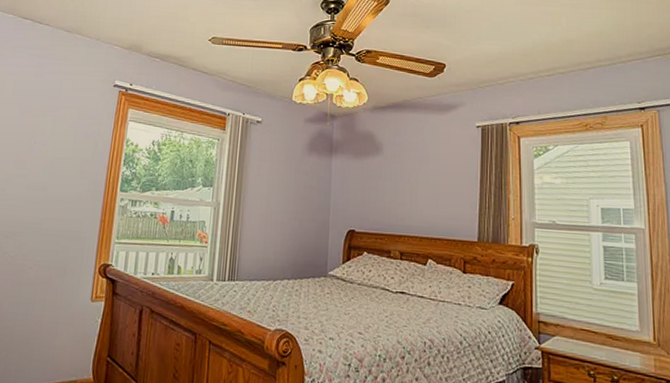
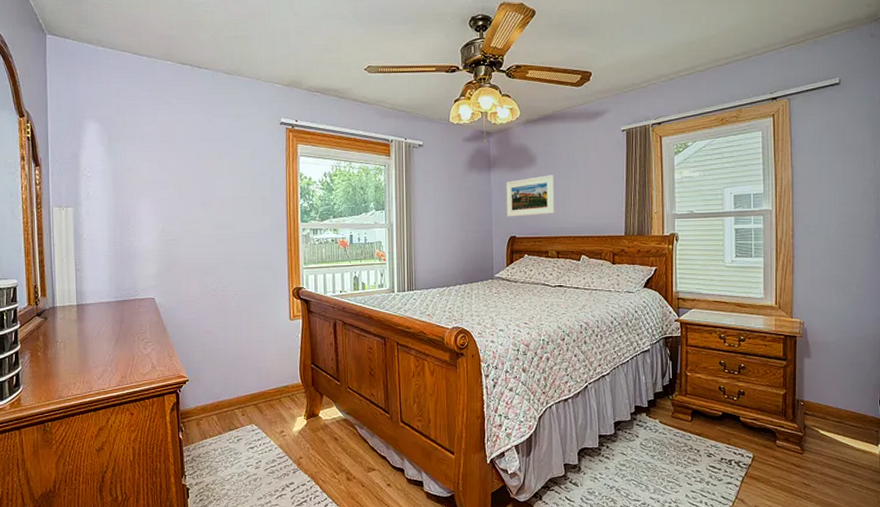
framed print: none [346,166,401,210] -> present [506,175,555,217]

